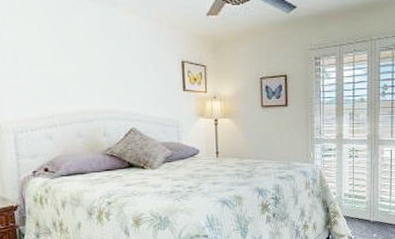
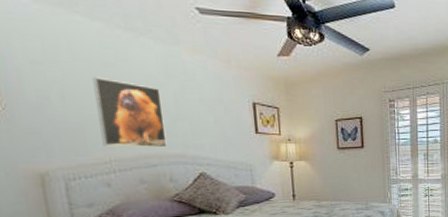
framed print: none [41,38,103,104] -> present [92,77,168,148]

